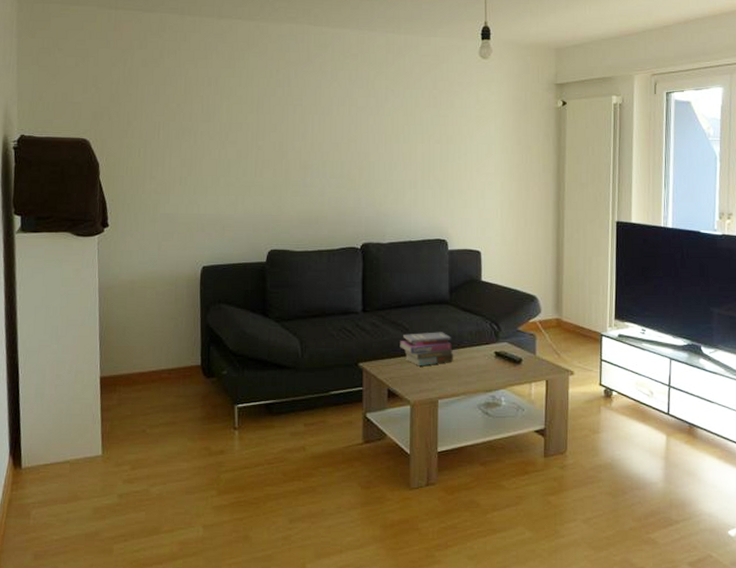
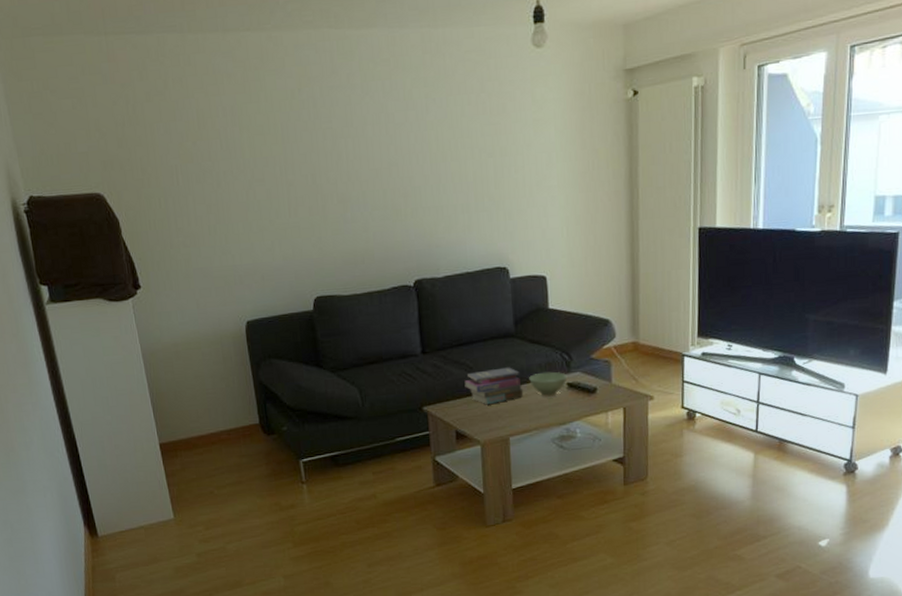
bowl: none [460,339,495,364] -> present [529,371,567,397]

